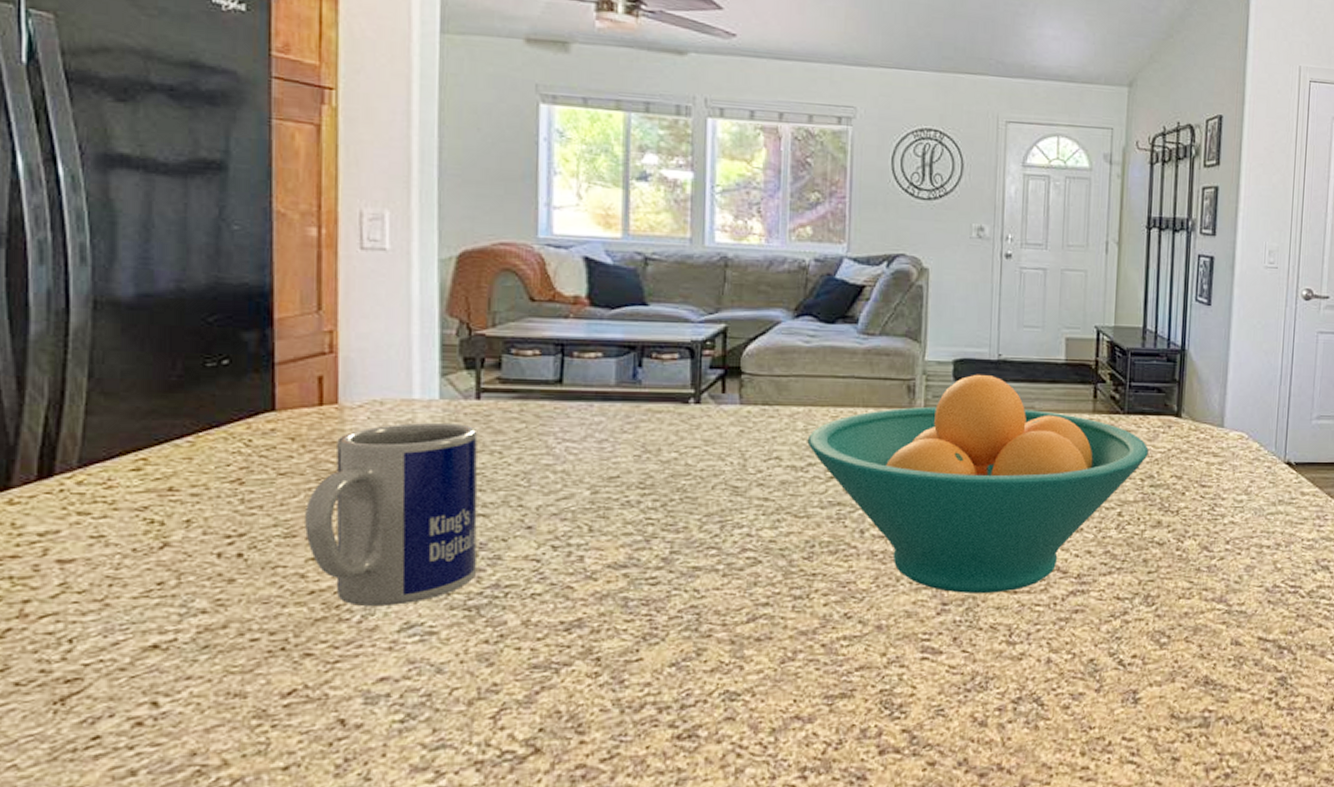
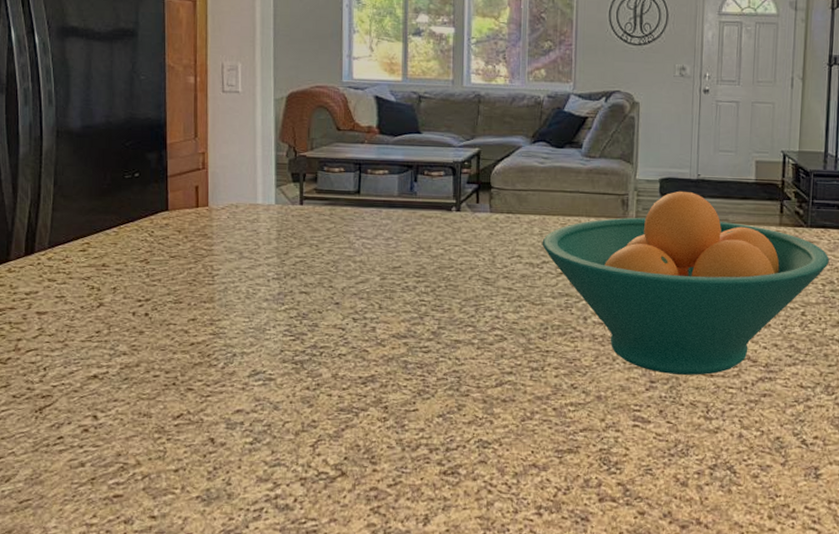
mug: present [305,423,478,607] -> none [188,222,302,358]

